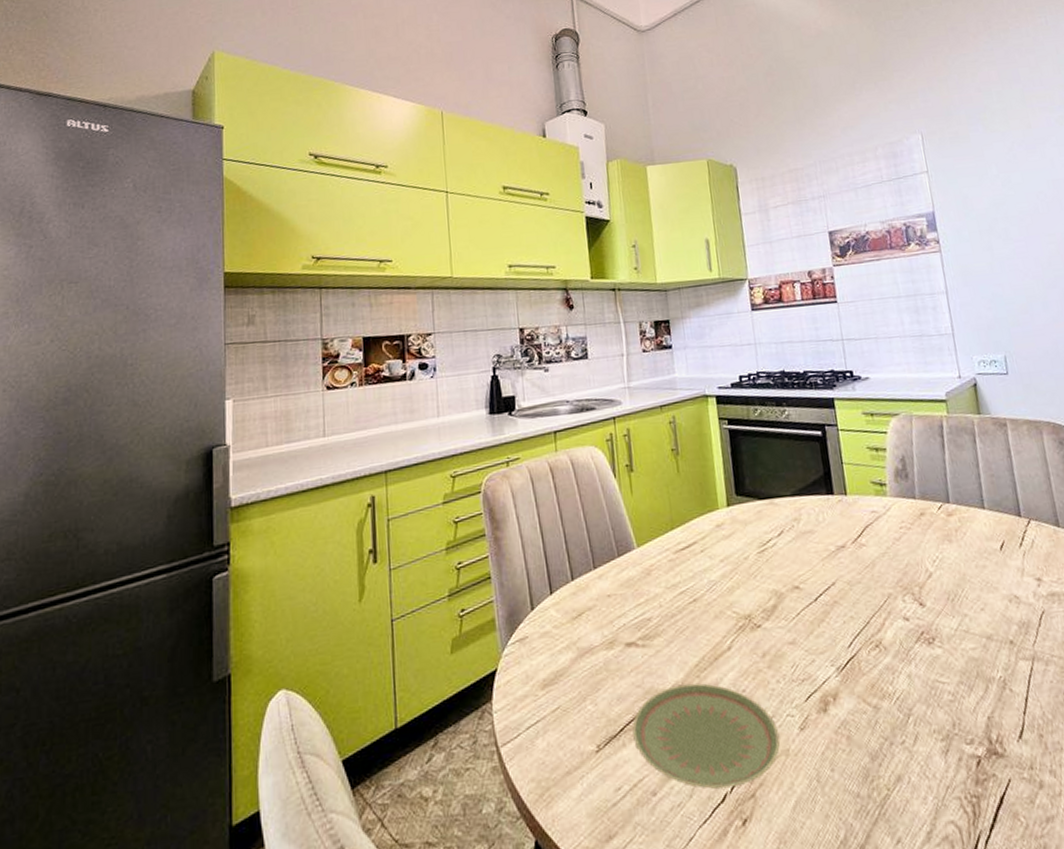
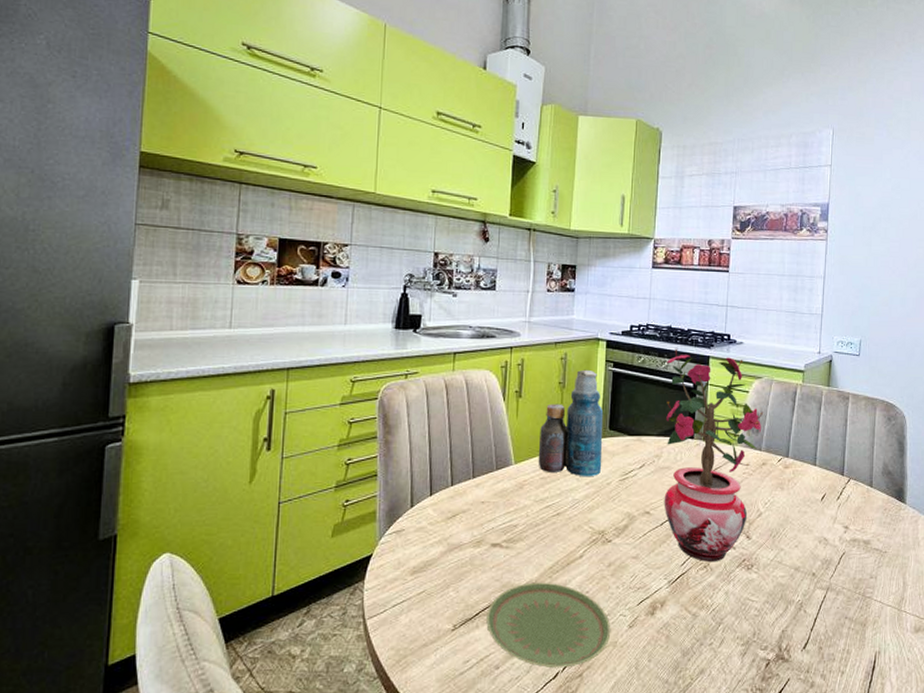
bottle: none [659,430,736,553] -> present [538,369,604,476]
potted plant: none [786,393,916,640] -> present [664,347,764,563]

